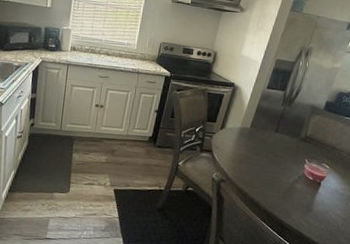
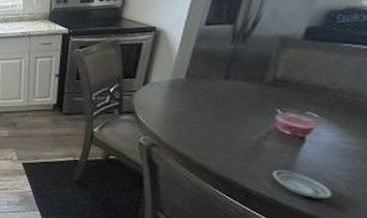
saucer: none [299,207,333,232] -> present [272,169,332,199]

